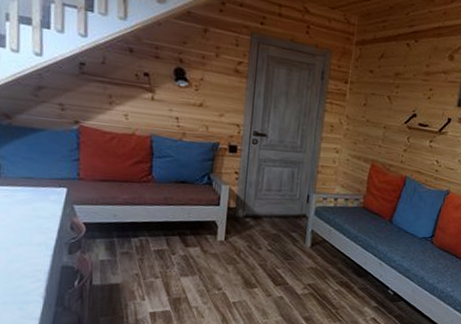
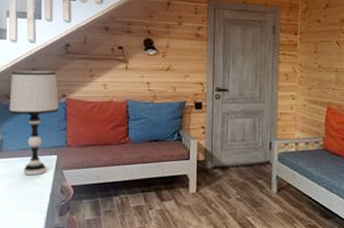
table lamp: none [8,86,71,209] -> present [9,71,59,176]

